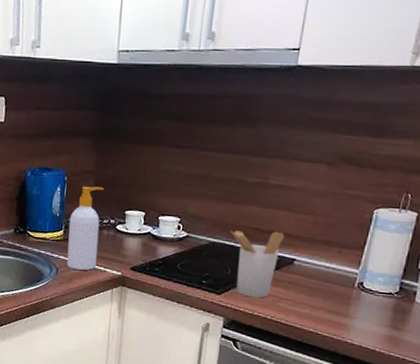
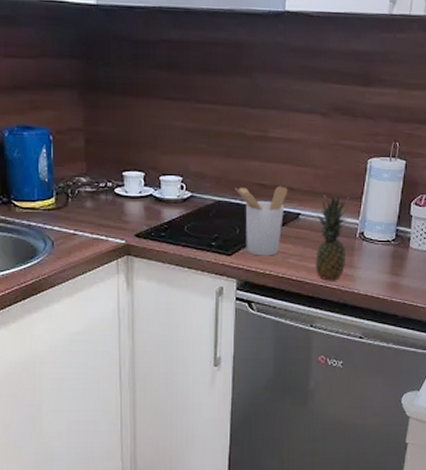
soap bottle: present [66,186,104,270] -> none [60,146,96,241]
fruit: none [306,241,349,329] -> present [315,193,349,281]

